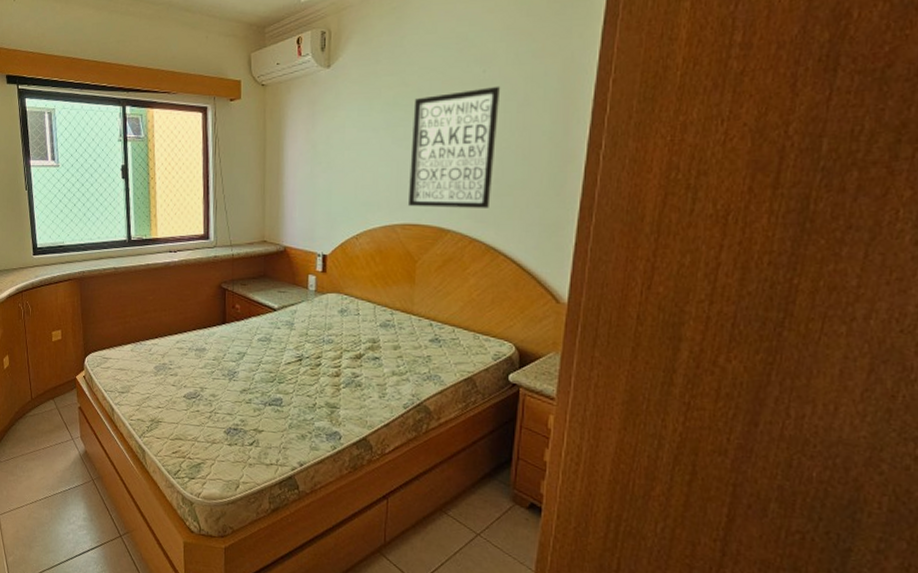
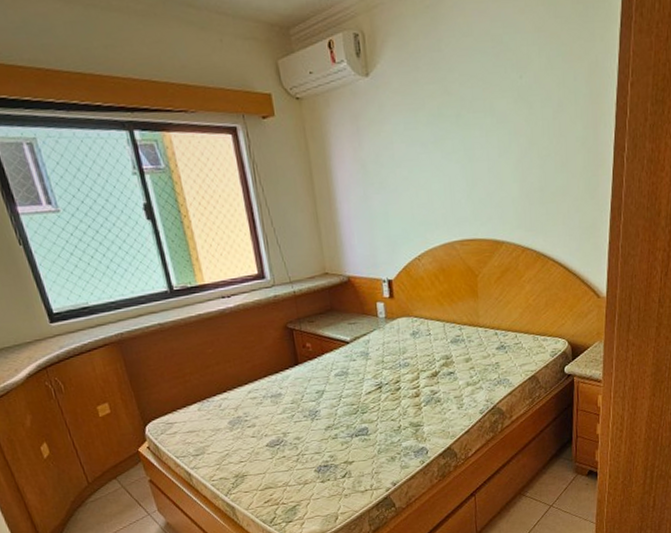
wall art: present [407,86,501,208] -> none [458,92,537,222]

